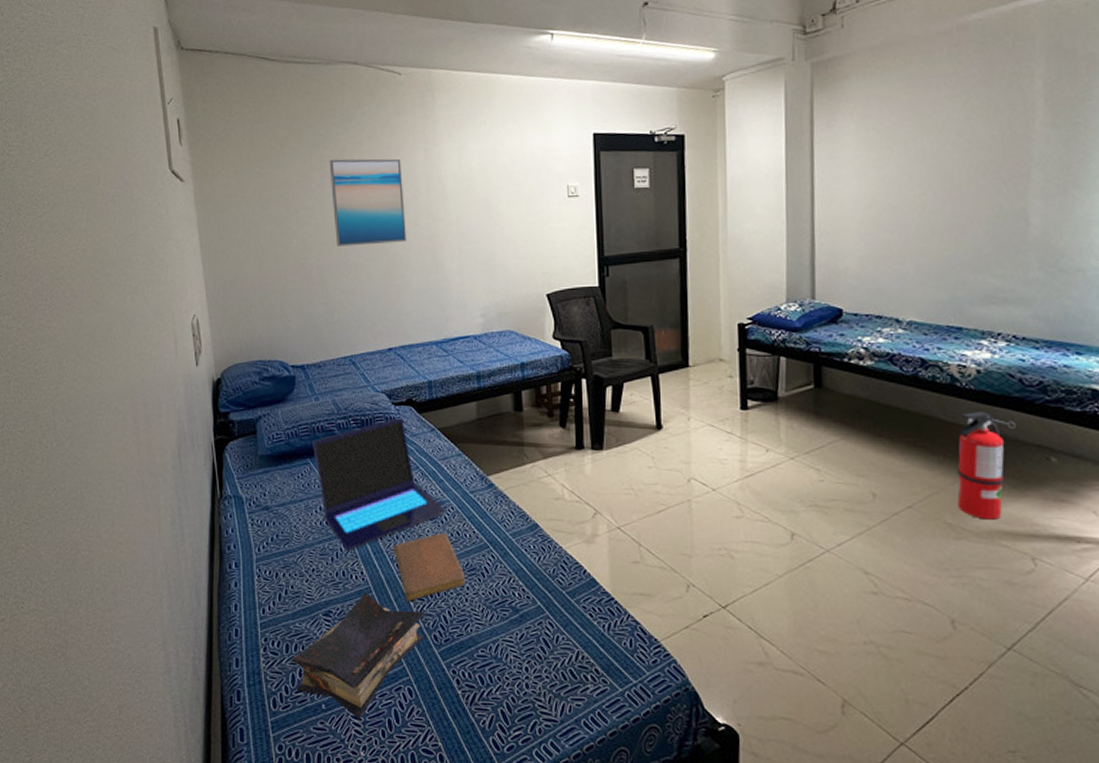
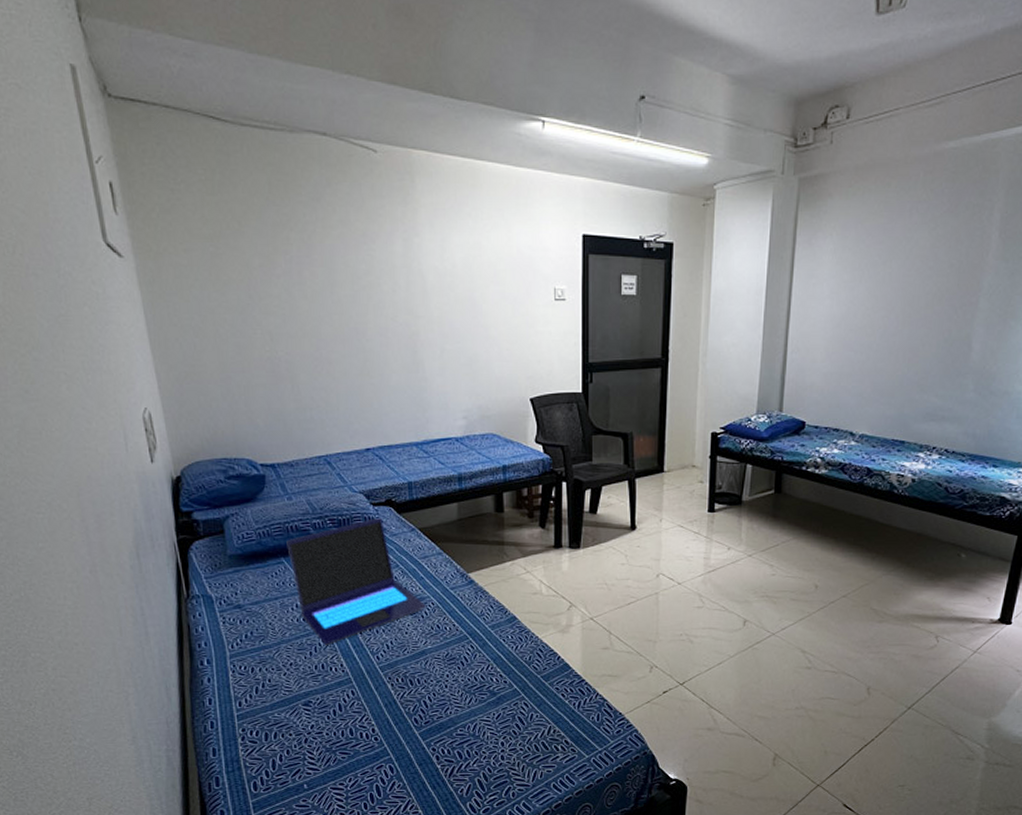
book: present [291,592,425,720] -> none [271,683,405,796]
wall art: present [329,158,407,247] -> none [296,243,385,340]
notebook: present [393,532,466,602] -> none [373,626,446,690]
fire extinguisher: present [957,410,1016,520] -> none [883,514,937,606]

